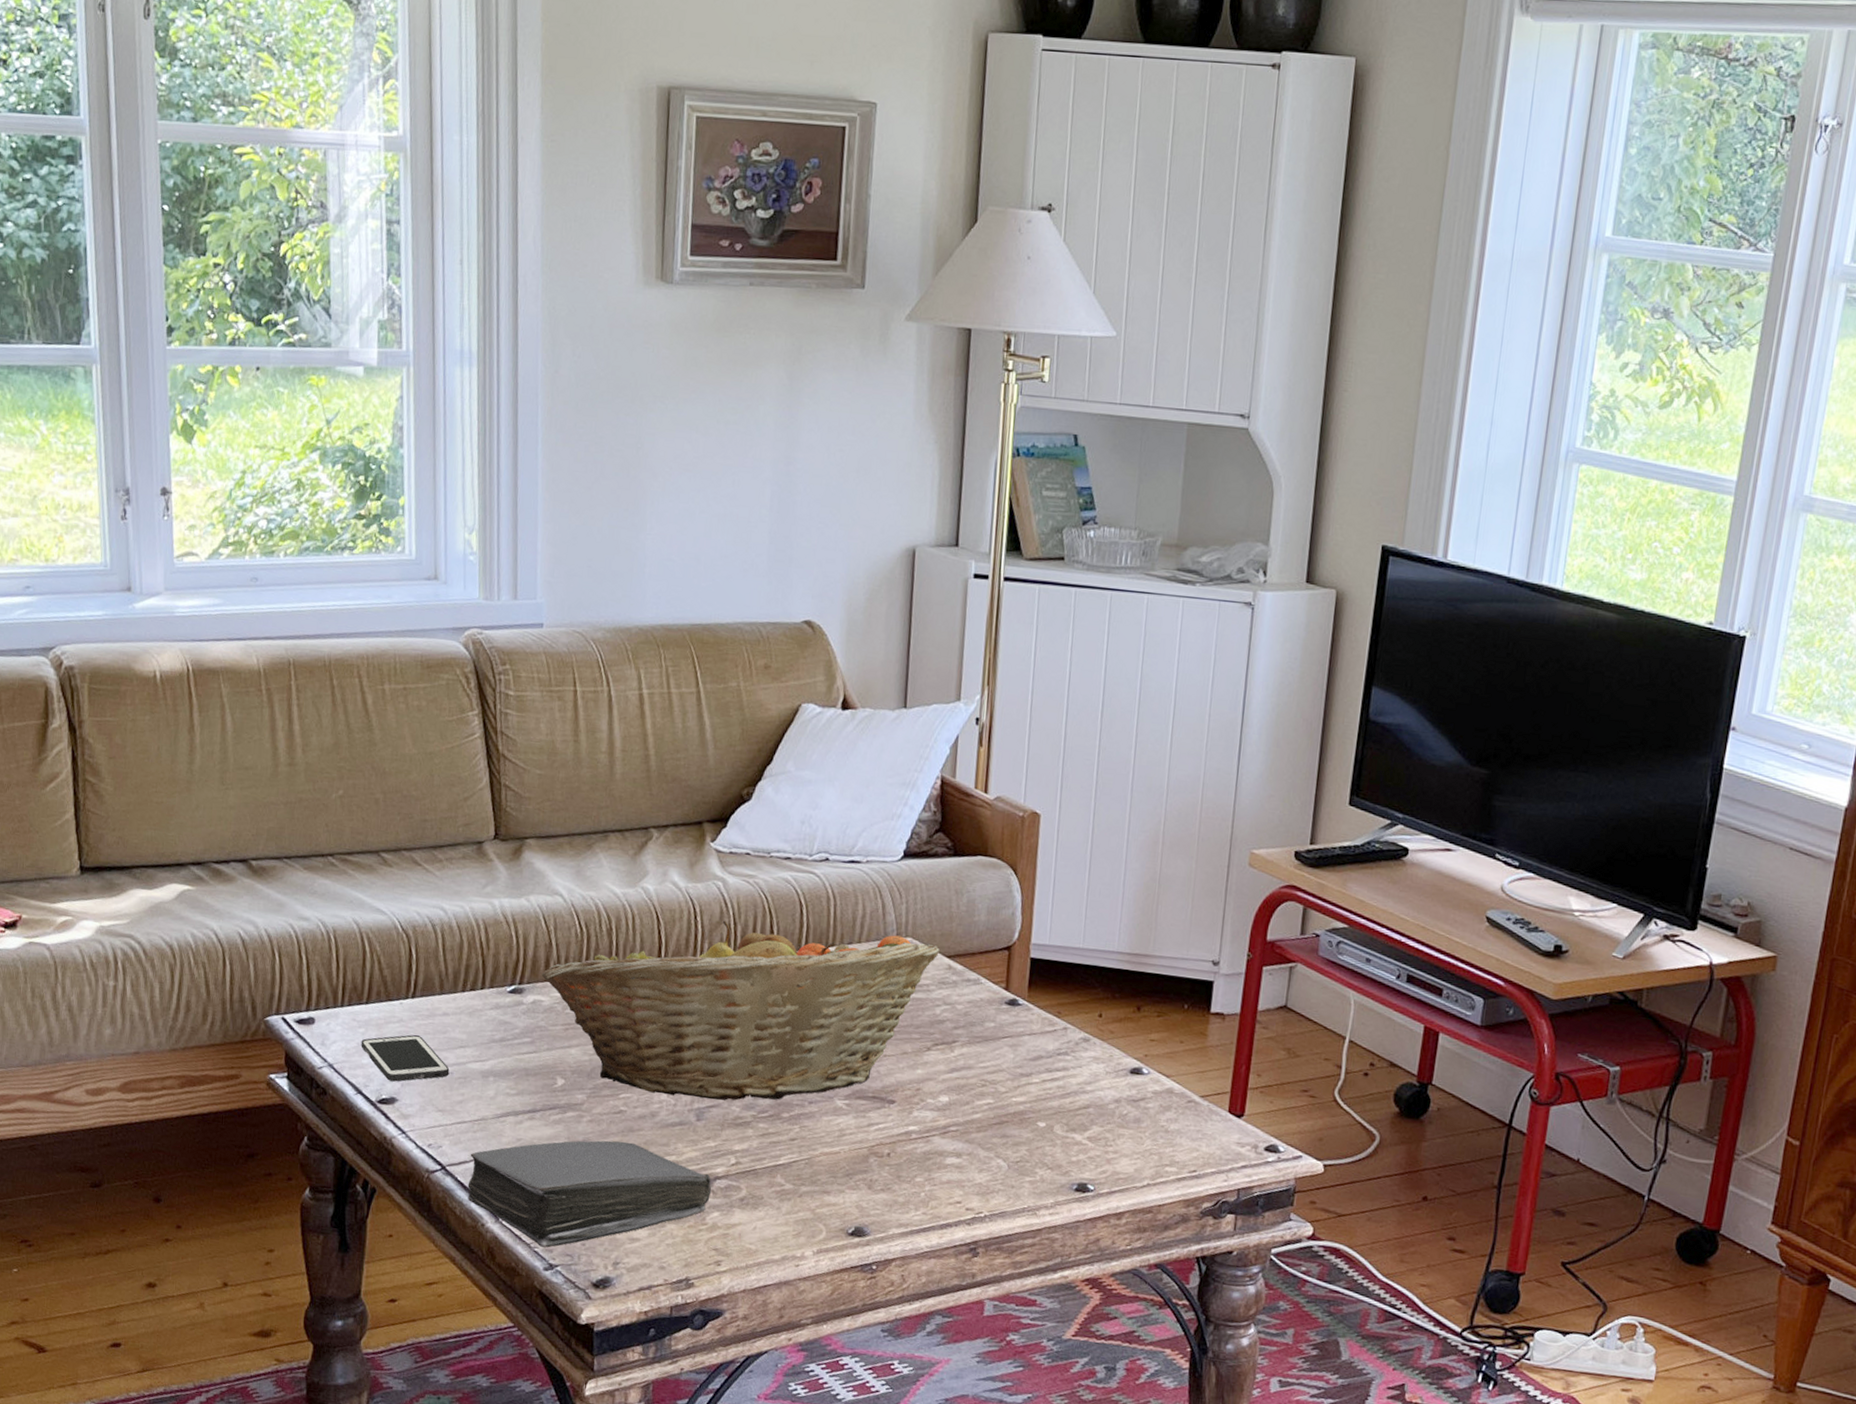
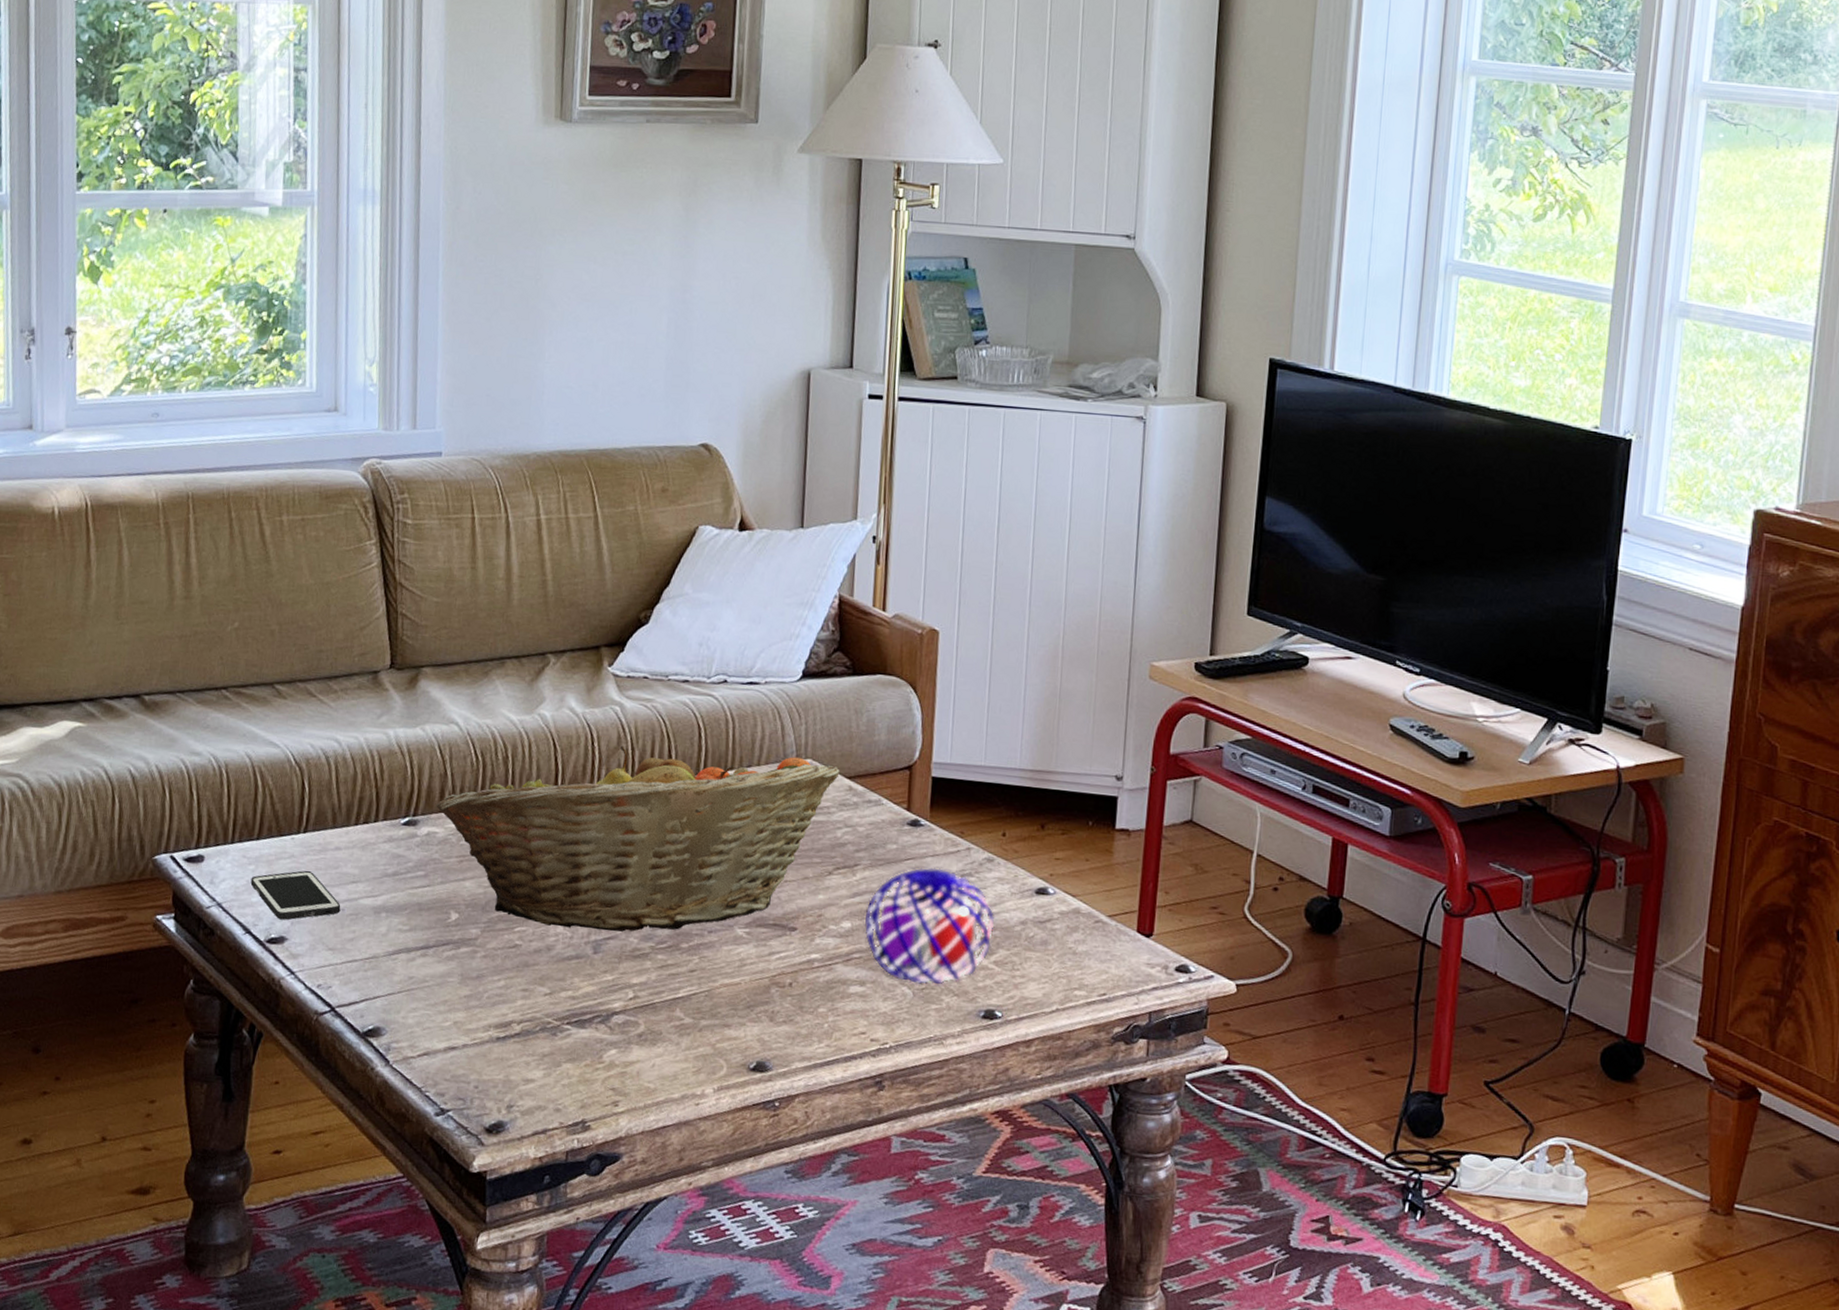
book: present [467,1140,712,1248] -> none [357,976,609,1092]
decorative orb: none [961,1045,1090,1158] -> present [864,867,995,985]

